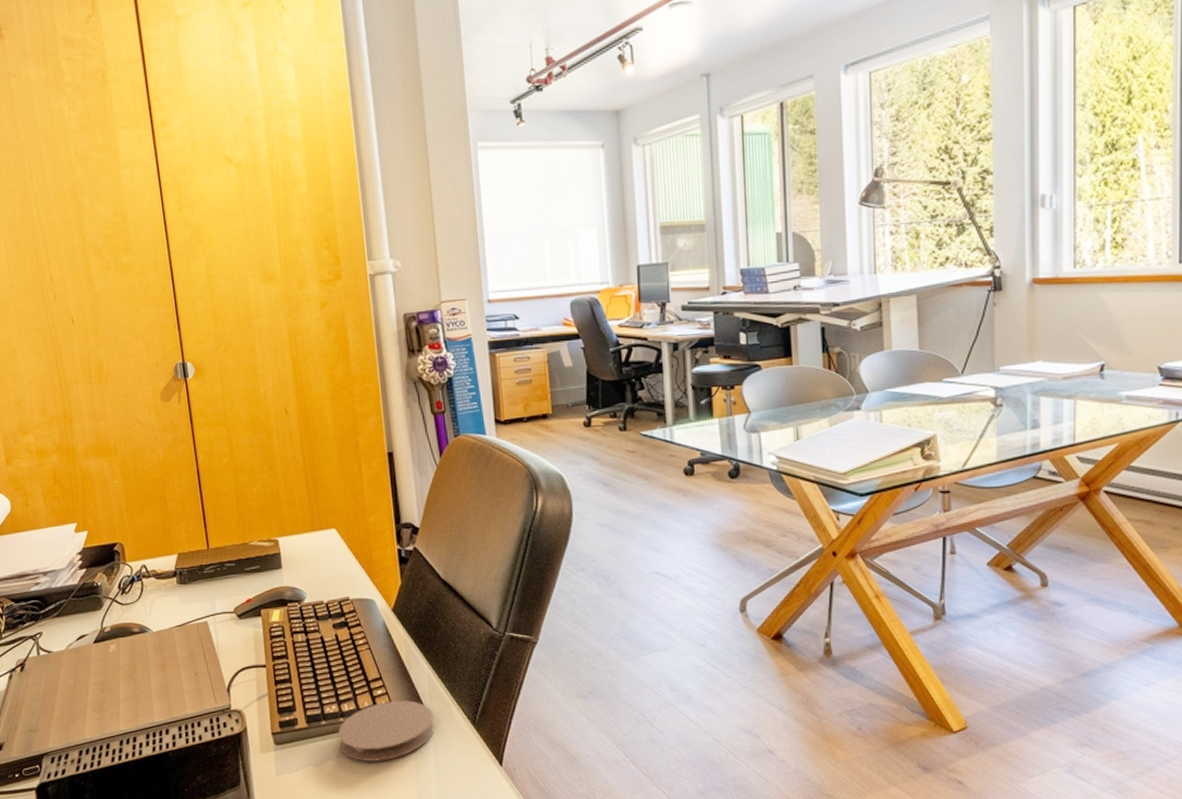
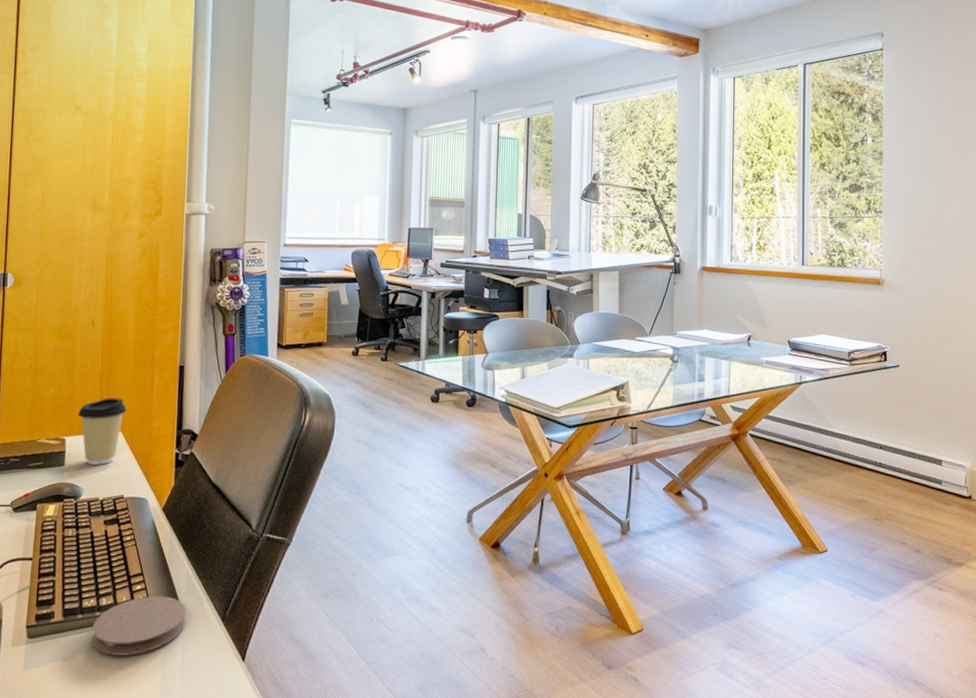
coffee cup: none [286,492,338,566] -> present [78,398,127,465]

